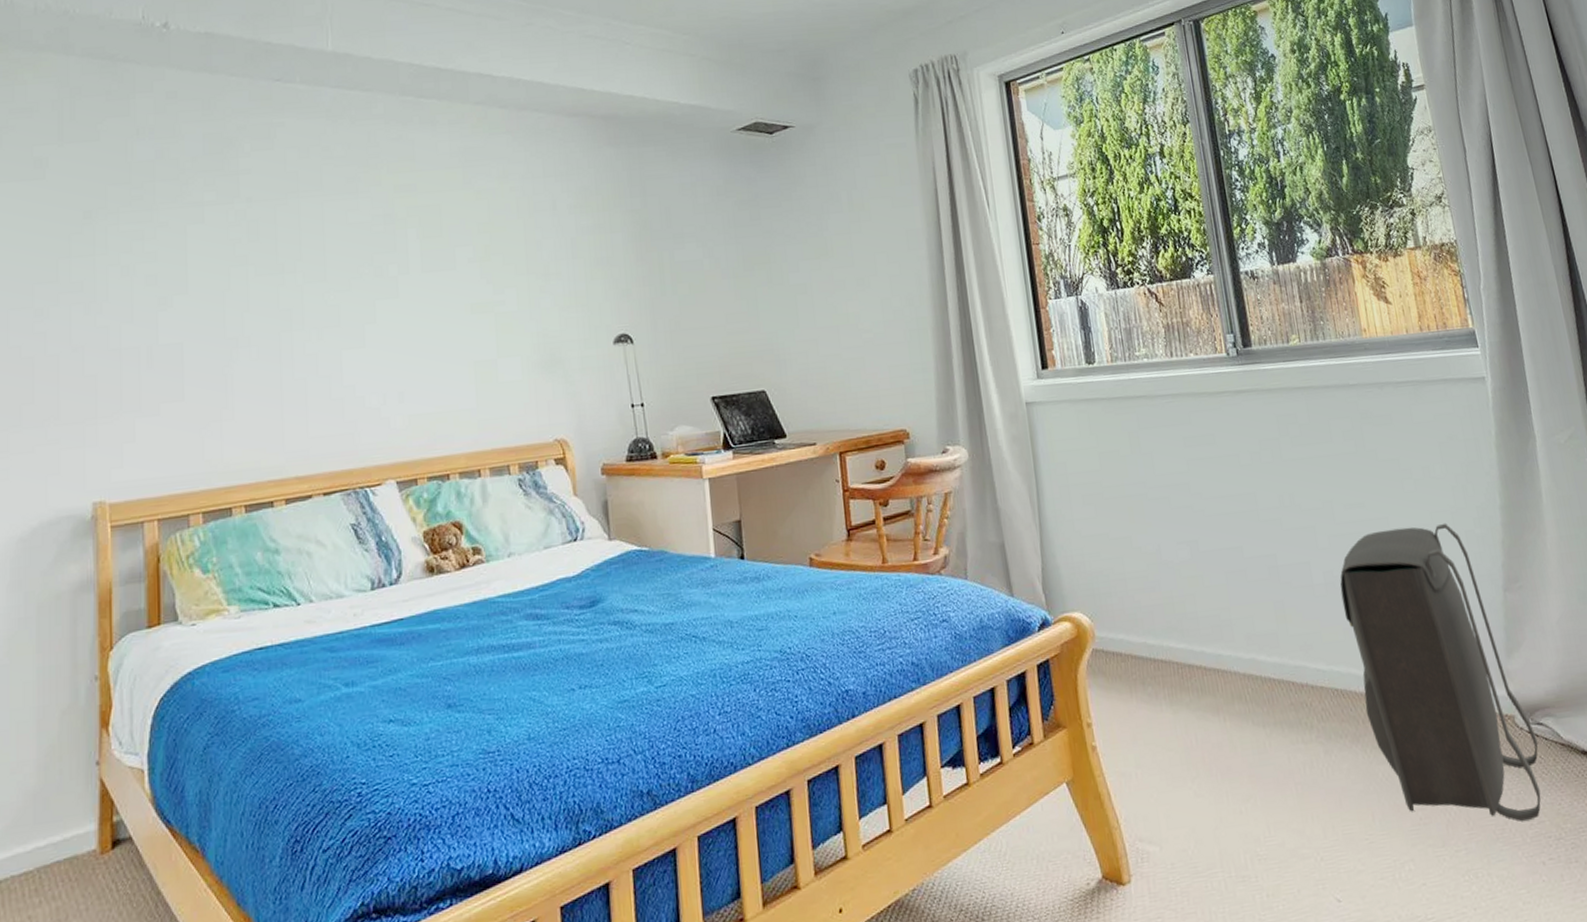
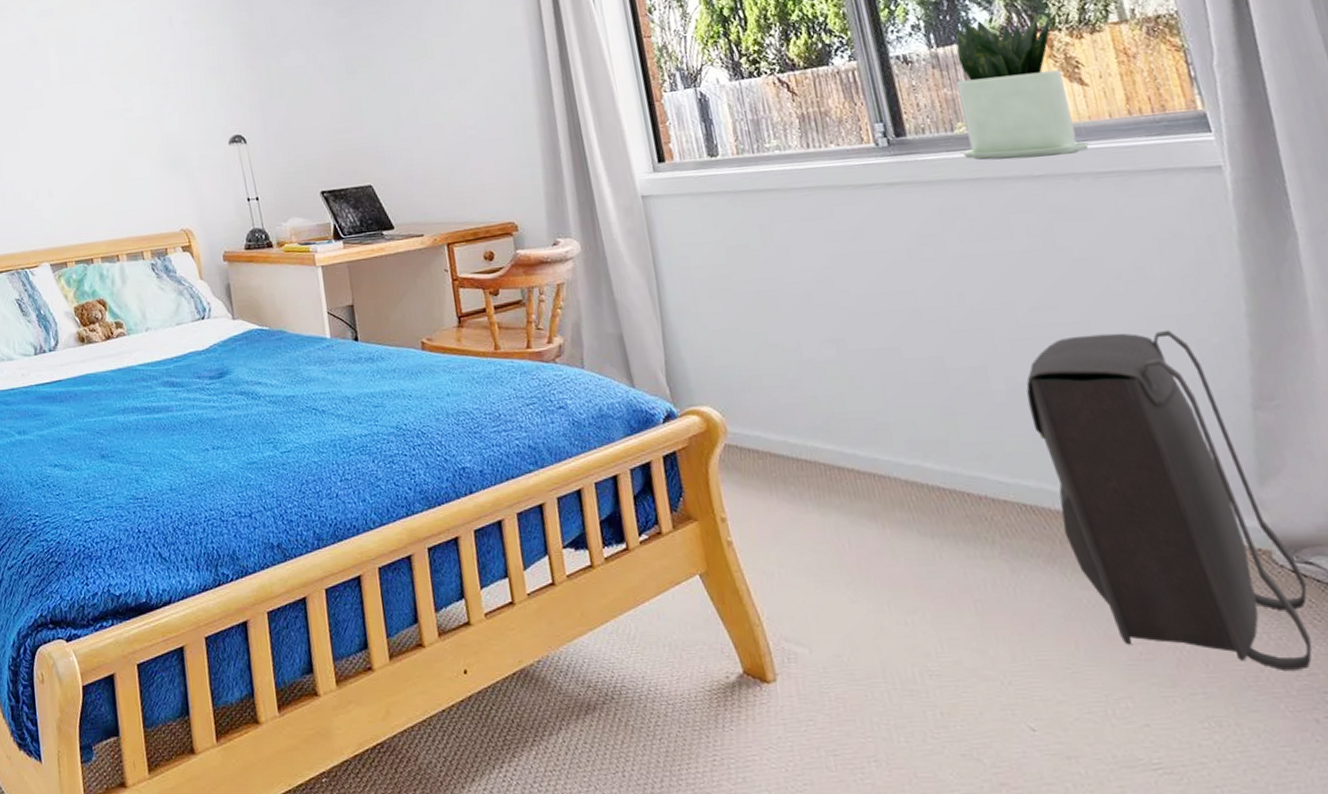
planter: none [1292,236,1392,370] -> present [955,12,1090,161]

